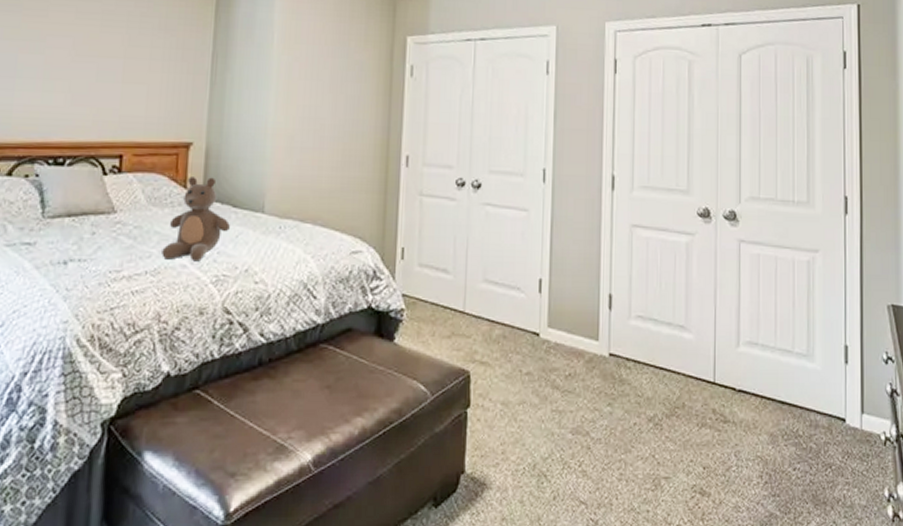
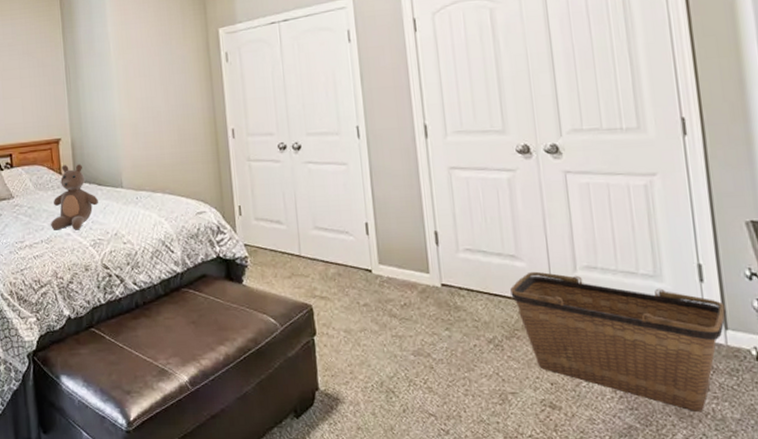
bicycle basket: none [676,344,865,498] -> present [510,271,727,411]

